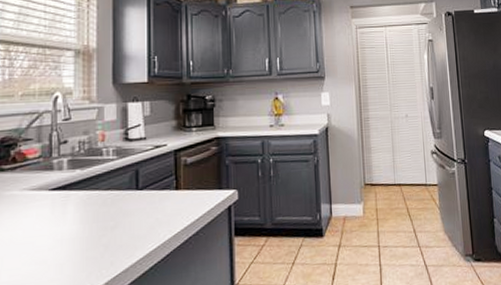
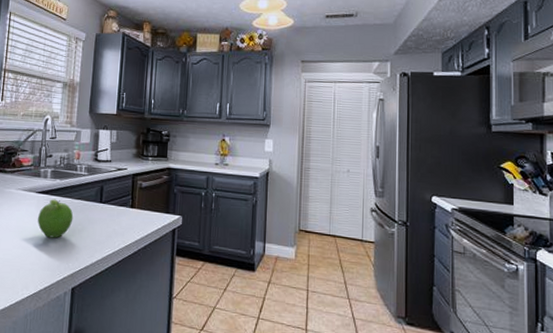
fruit: none [54,194,103,244] -> present [37,199,74,238]

